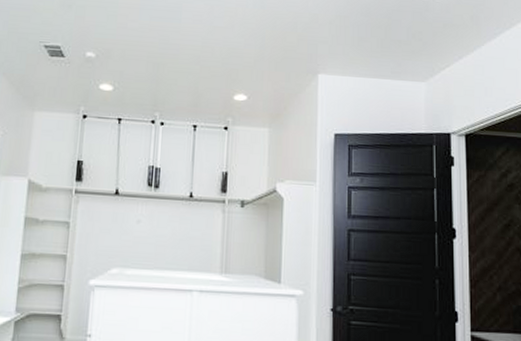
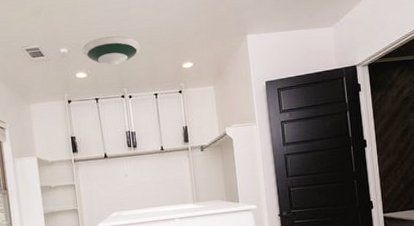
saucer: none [112,47,187,83] -> present [82,36,141,66]

